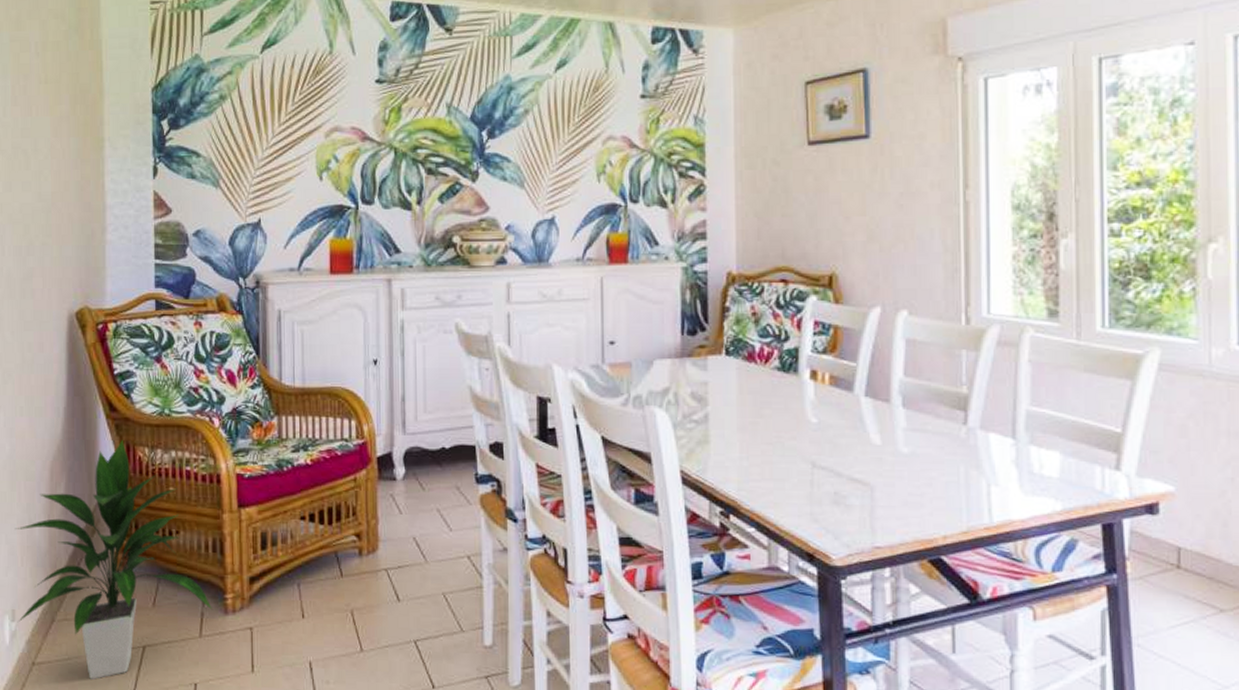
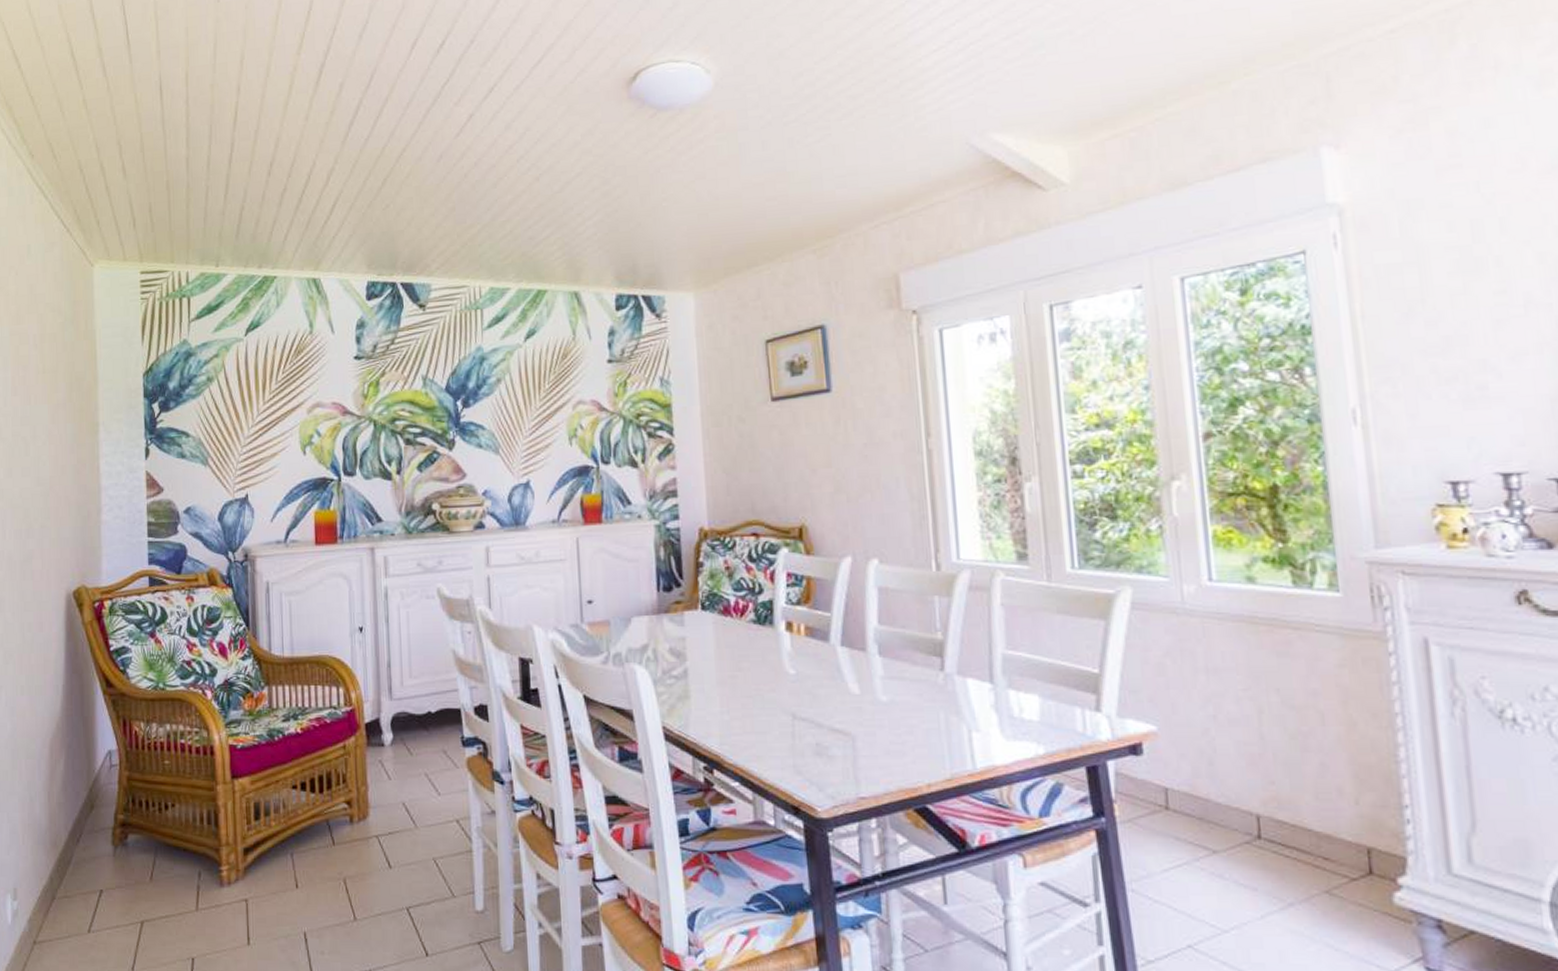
indoor plant: present [14,439,212,679] -> none [16,714,208,957]

